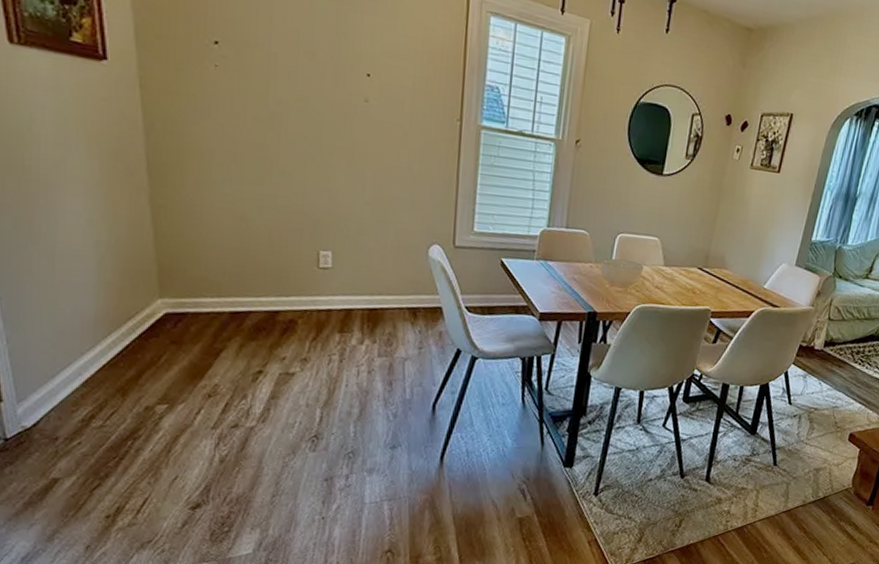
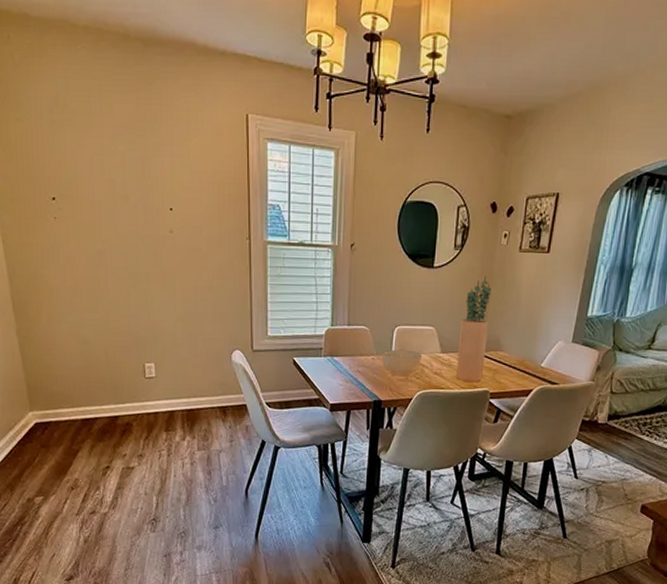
vase: none [678,189,721,300] -> present [456,276,492,383]

